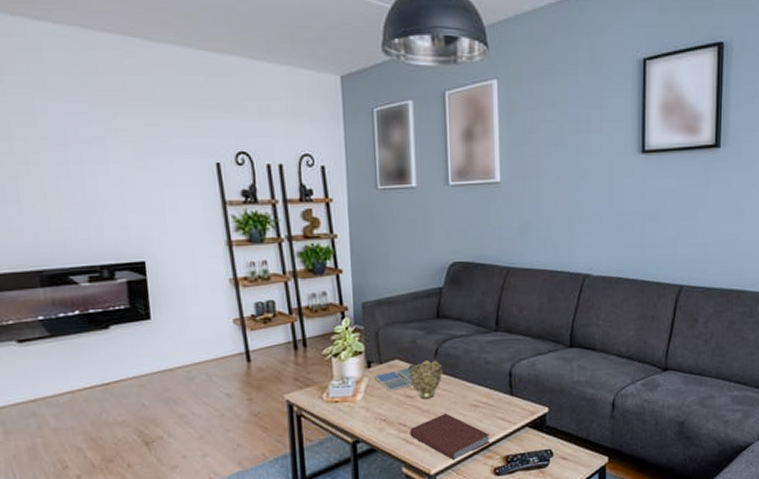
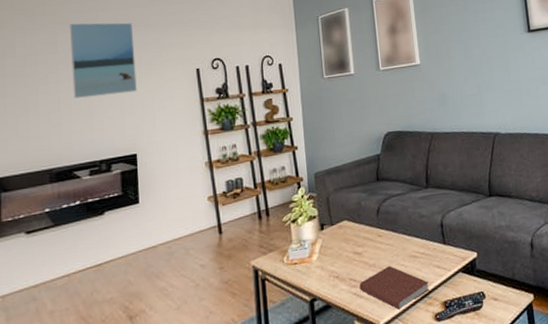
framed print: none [50,89,142,187] -> present [70,22,137,99]
drink coaster: present [374,367,422,392] -> none [327,226,367,250]
decorative bowl: present [408,360,443,399] -> none [355,218,385,255]

